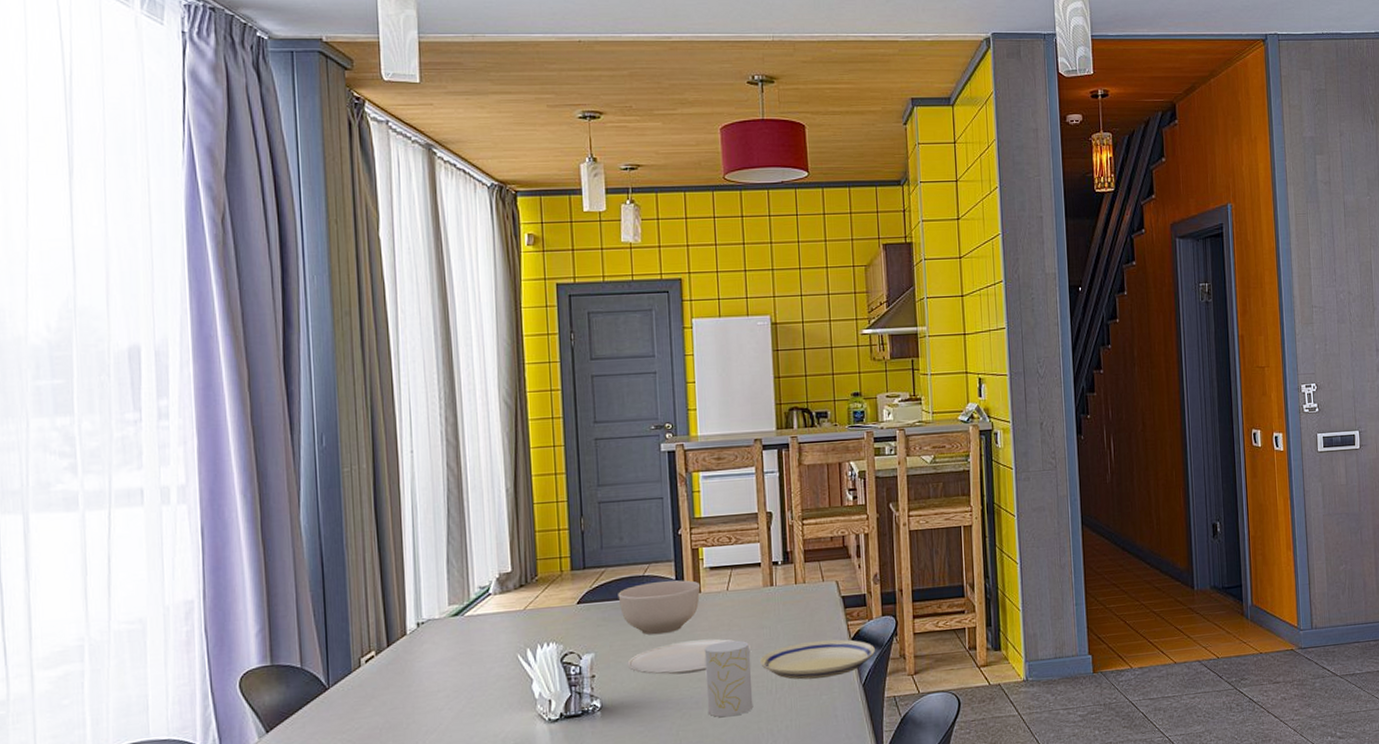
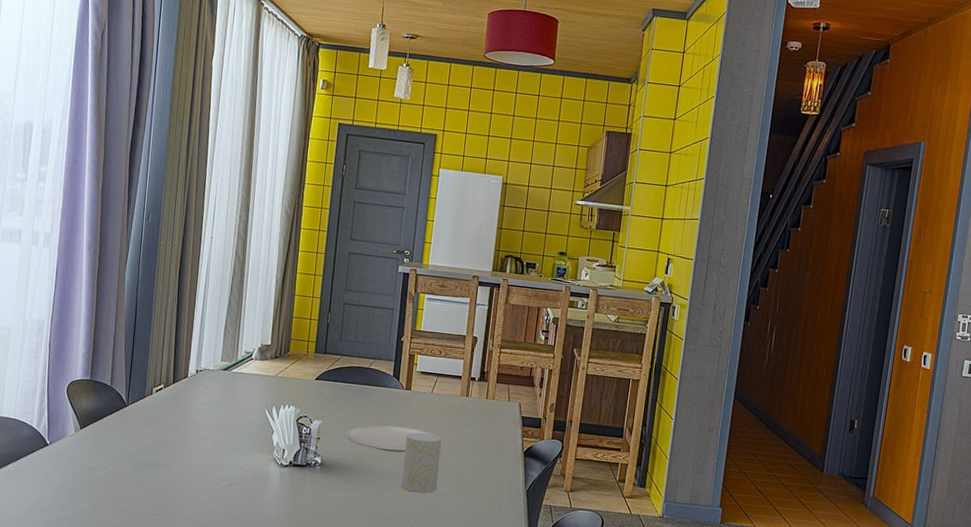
bowl: present [618,580,701,635] -> none [347,374,412,418]
plate: present [760,639,875,680] -> none [448,446,541,479]

